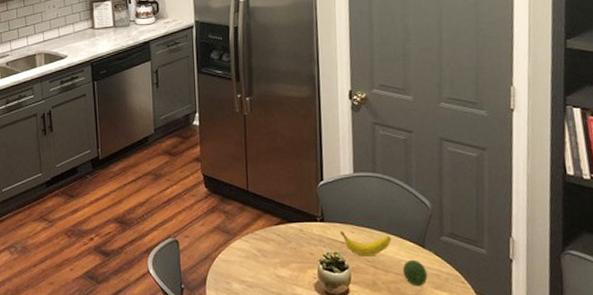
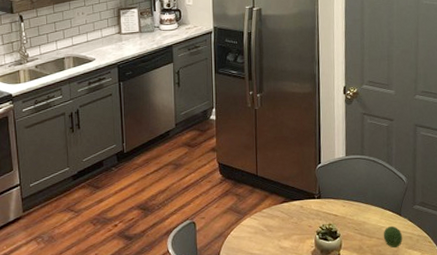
banana: present [340,230,392,257] -> none [334,205,375,226]

